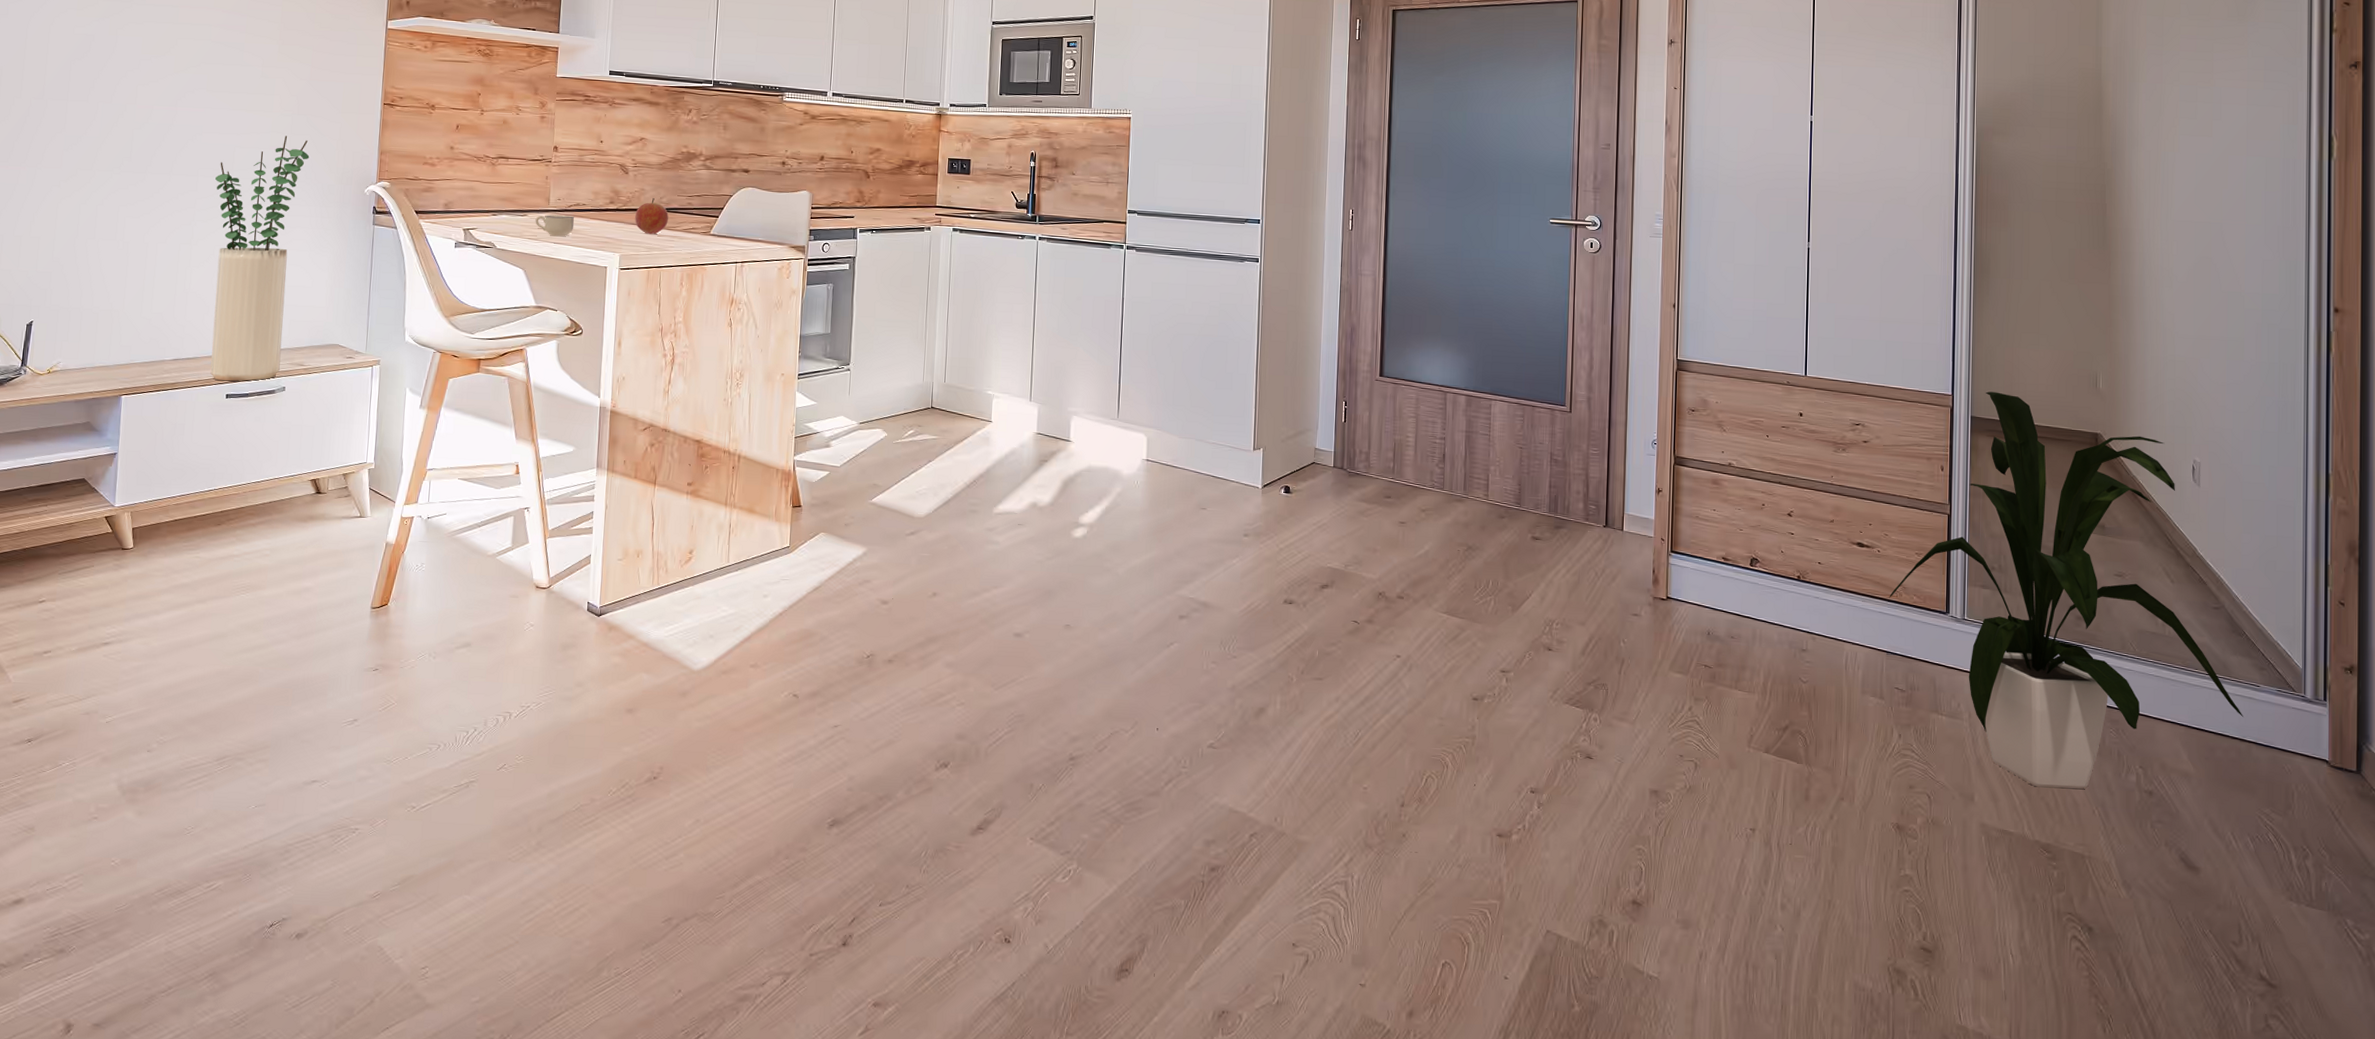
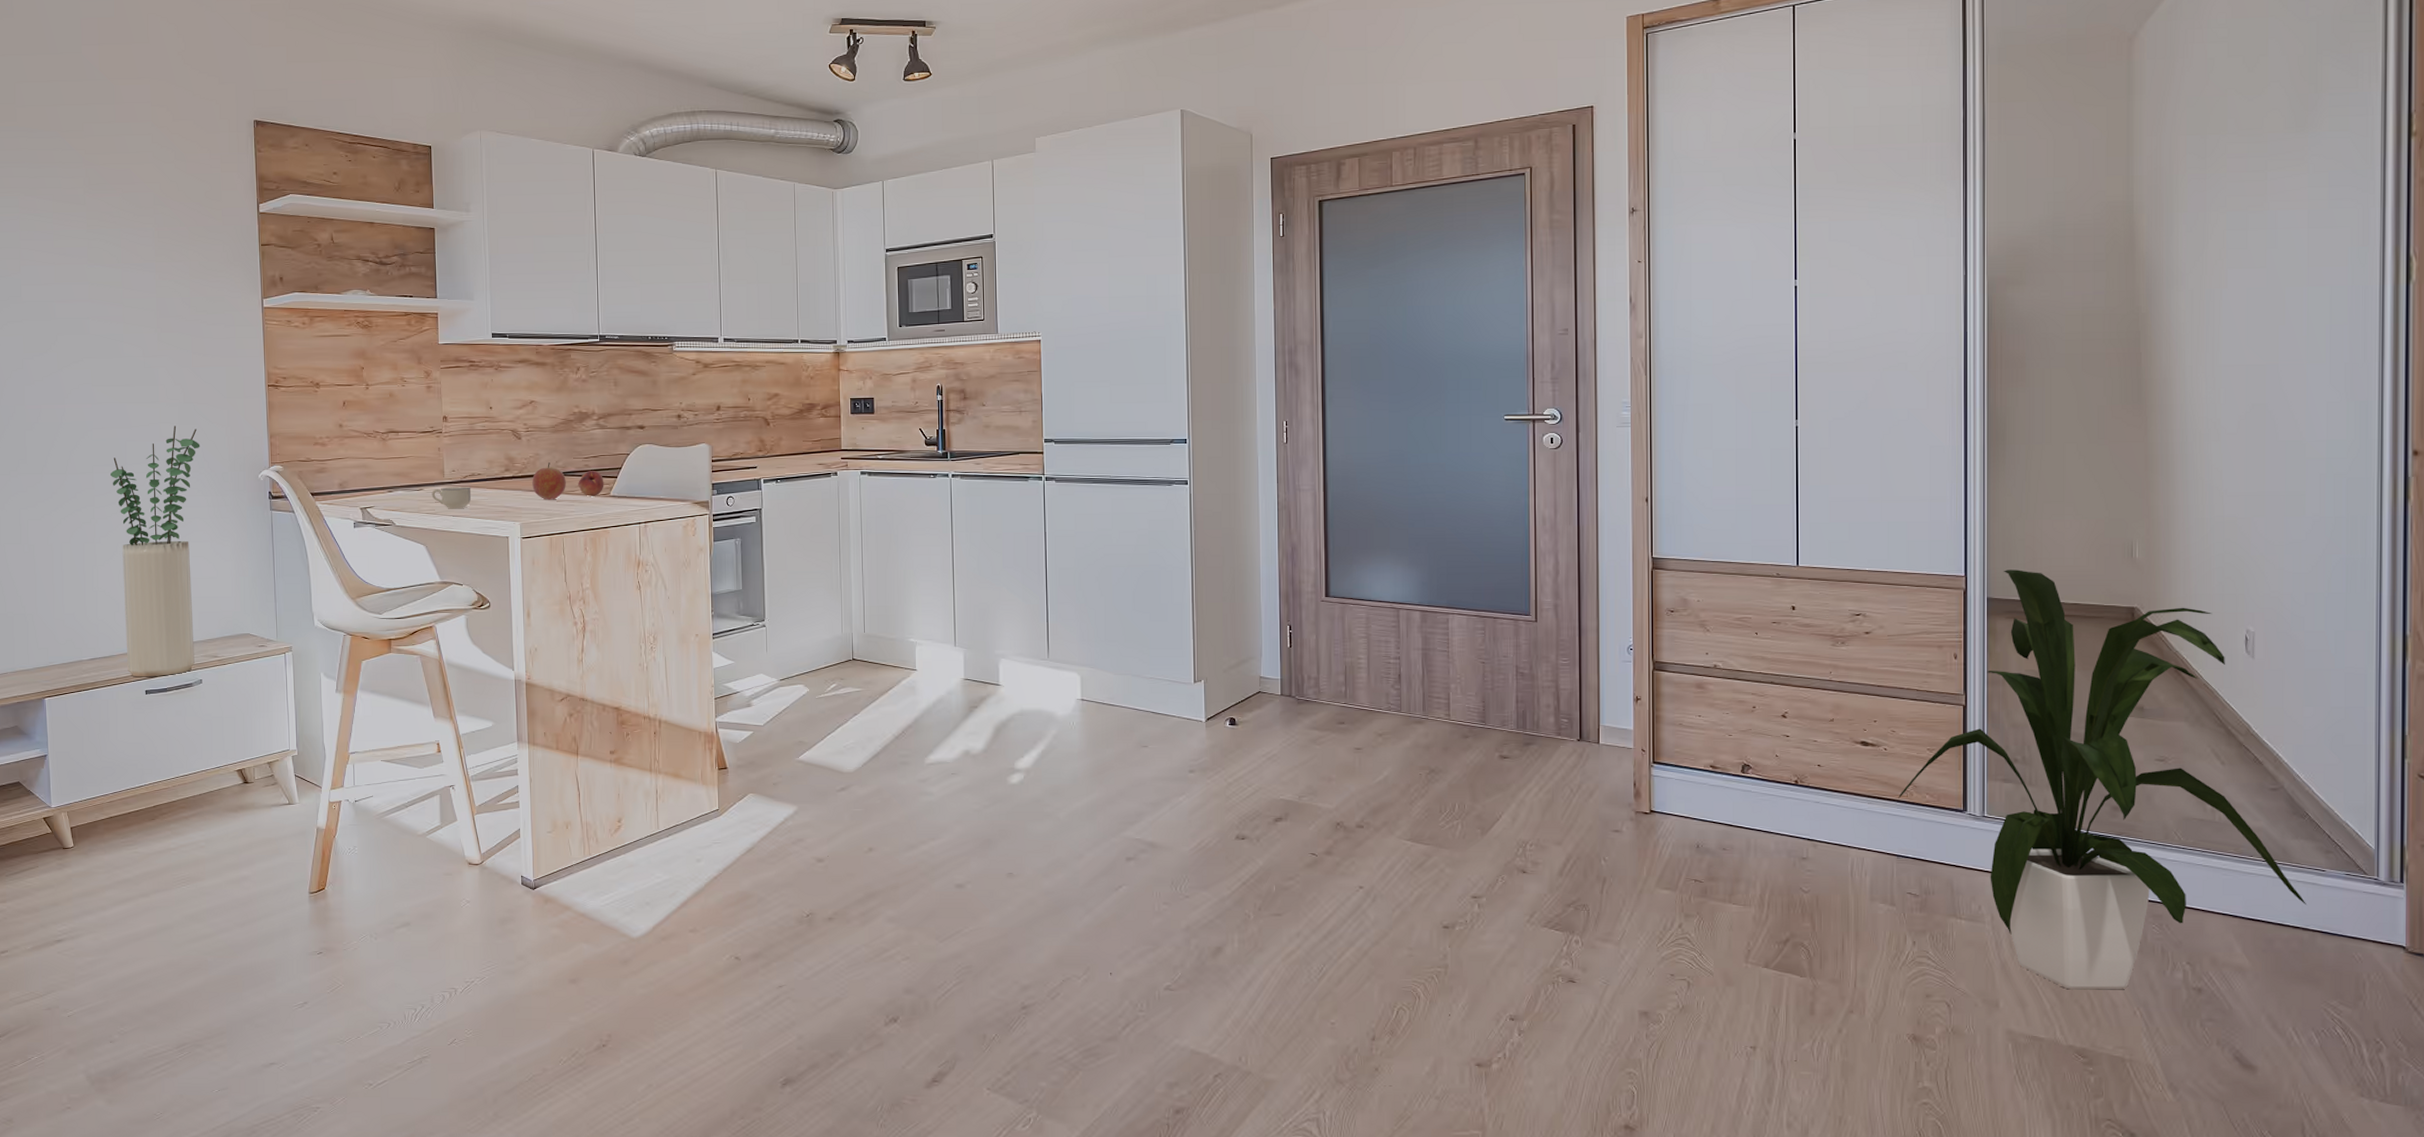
fruit: none [680,209,706,234] -> present [578,471,604,496]

